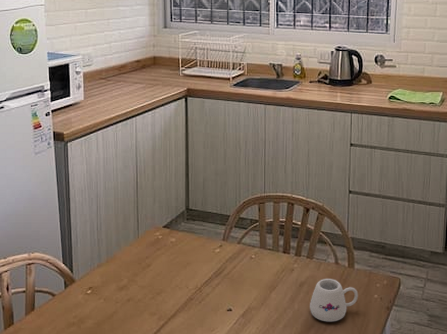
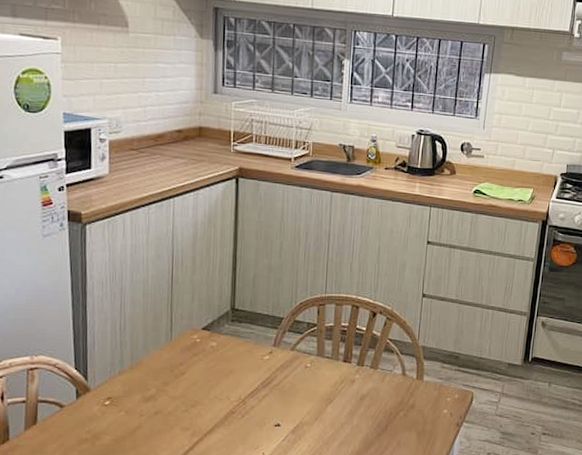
mug: present [310,279,359,322] -> none [370,391,426,439]

